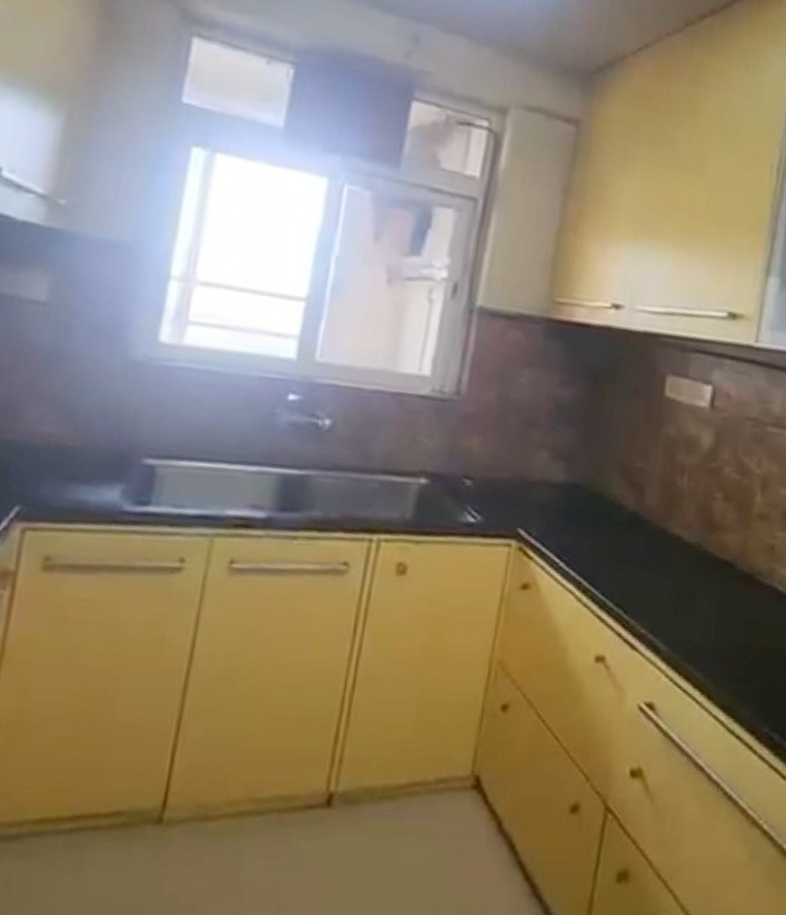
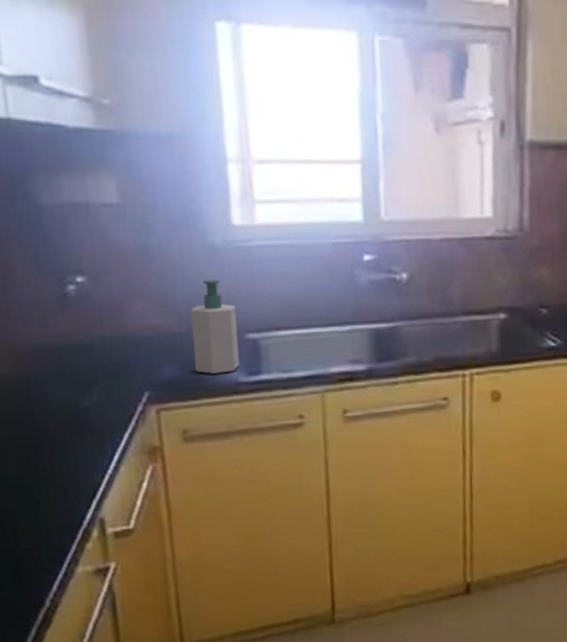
soap bottle: none [78,393,141,498] -> present [190,278,240,374]

